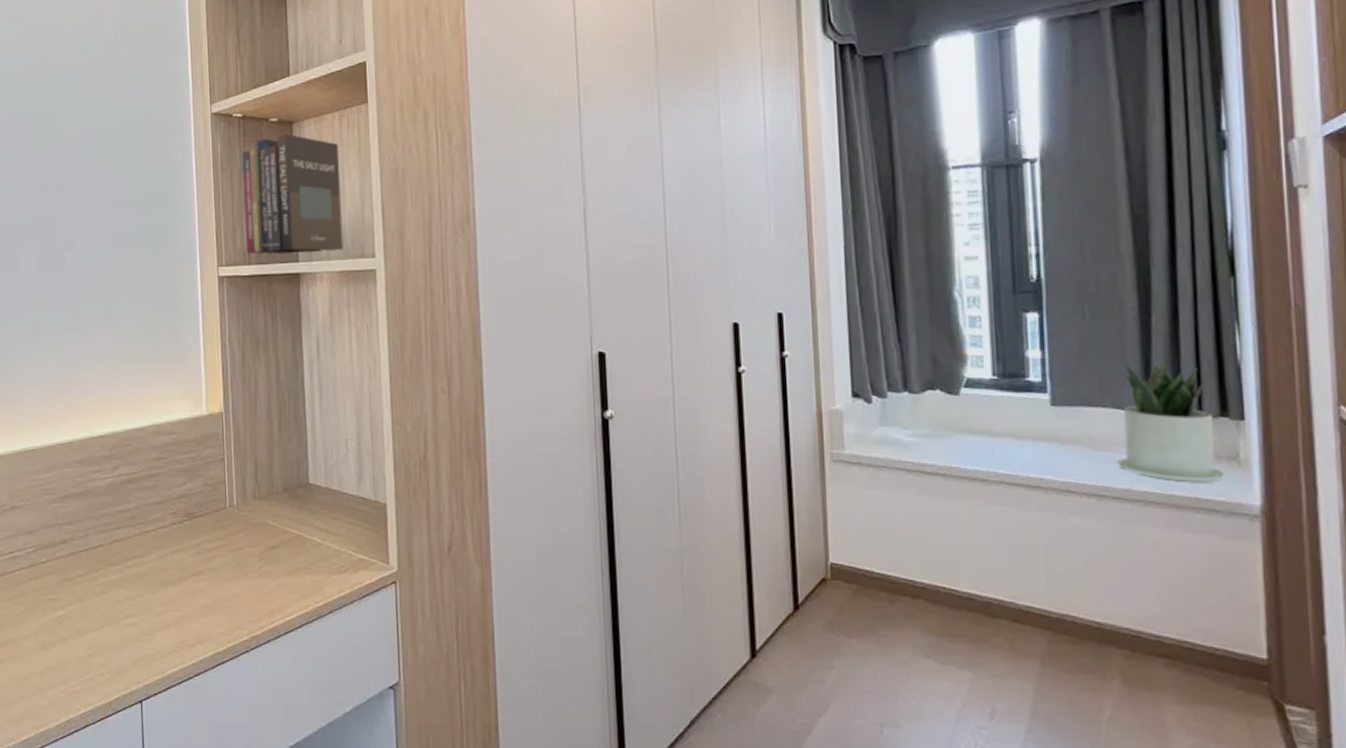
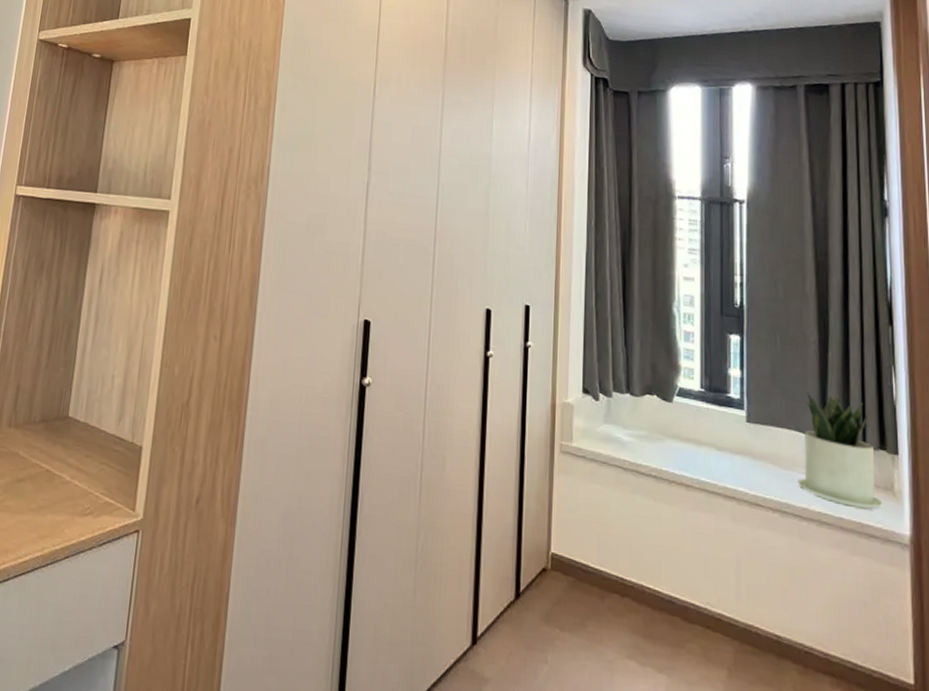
books: present [242,133,344,254] -> none [47,70,154,188]

